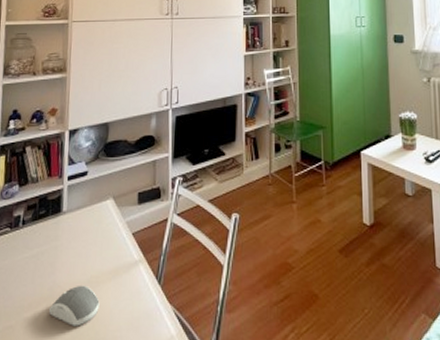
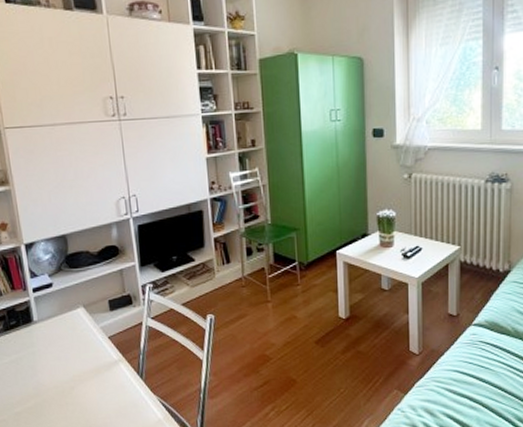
computer mouse: present [48,285,100,327] -> none [37,383,86,417]

